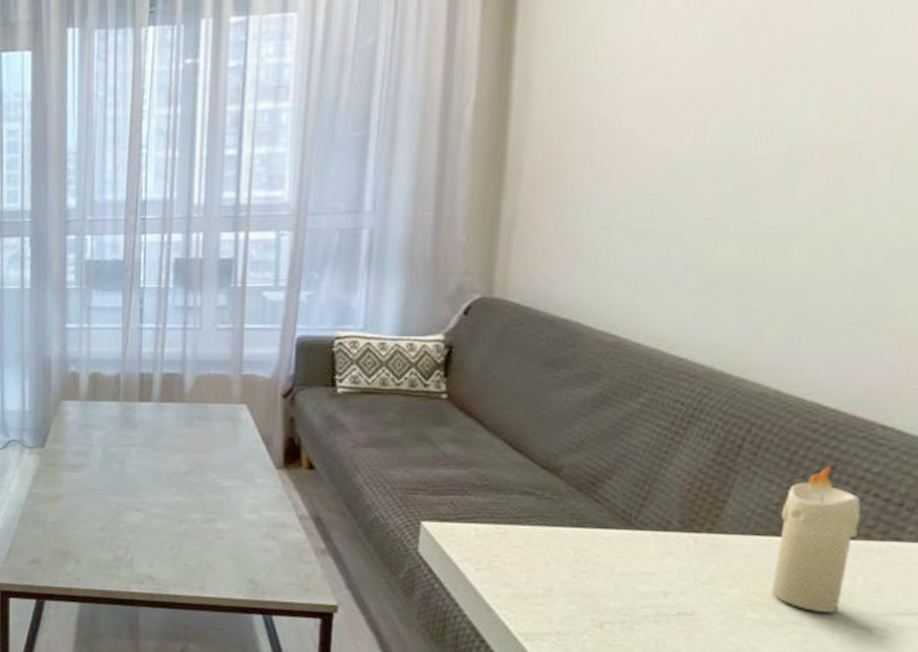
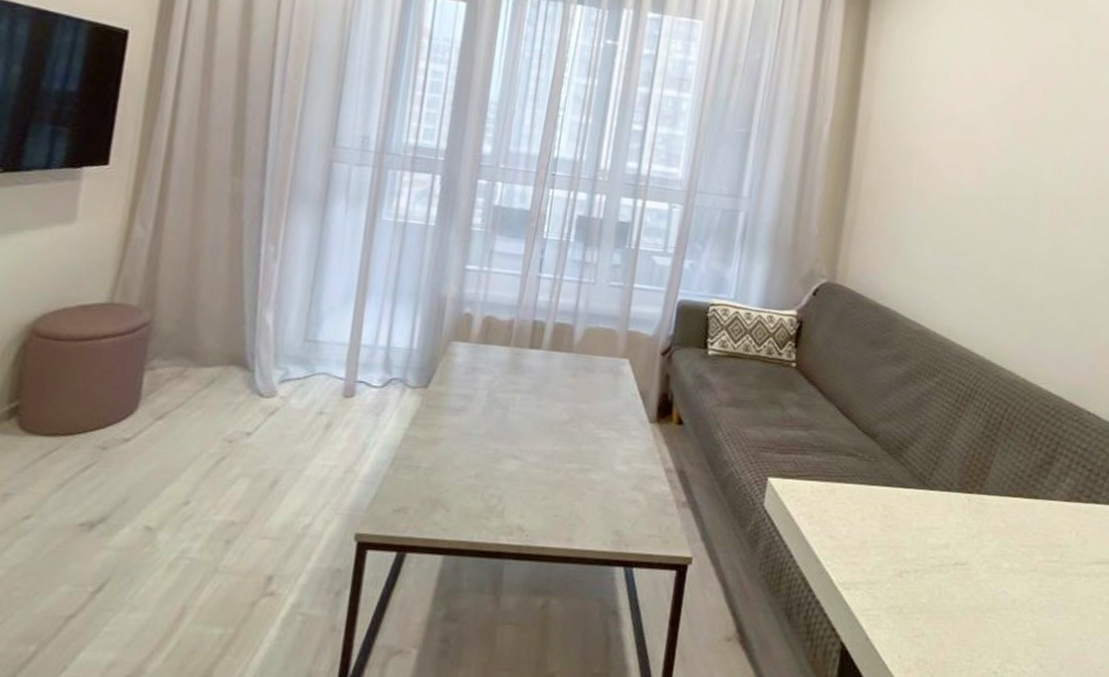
candle: present [772,465,861,613] -> none [1018,441,1075,562]

